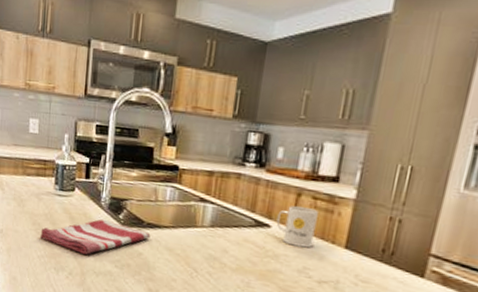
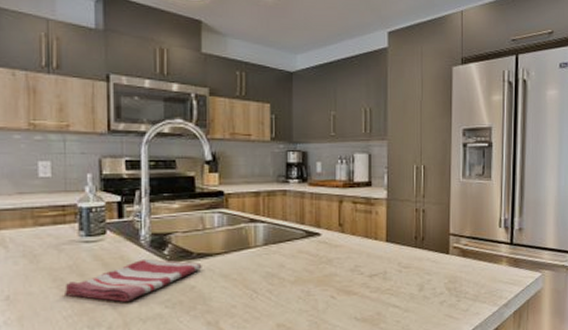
mug: present [276,206,318,248] -> none [325,212,359,248]

